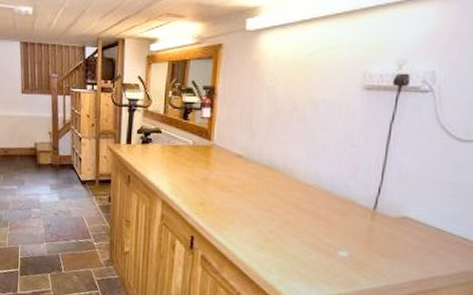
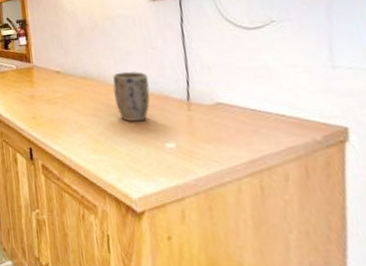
plant pot: none [296,167,338,225] -> present [112,71,150,122]

